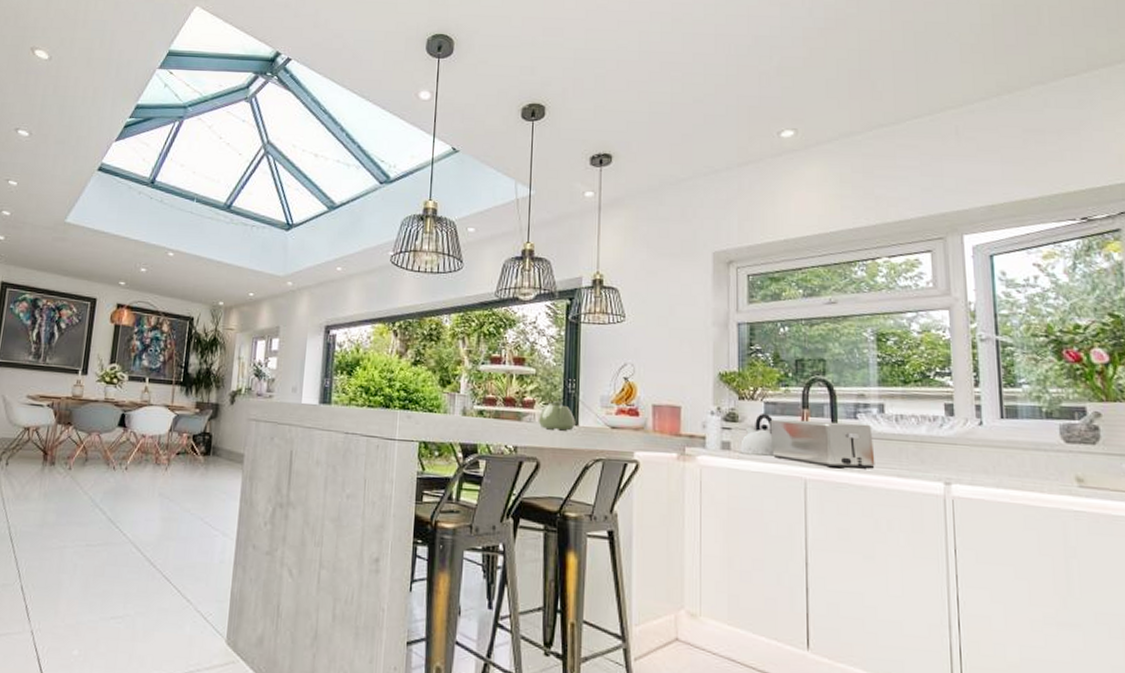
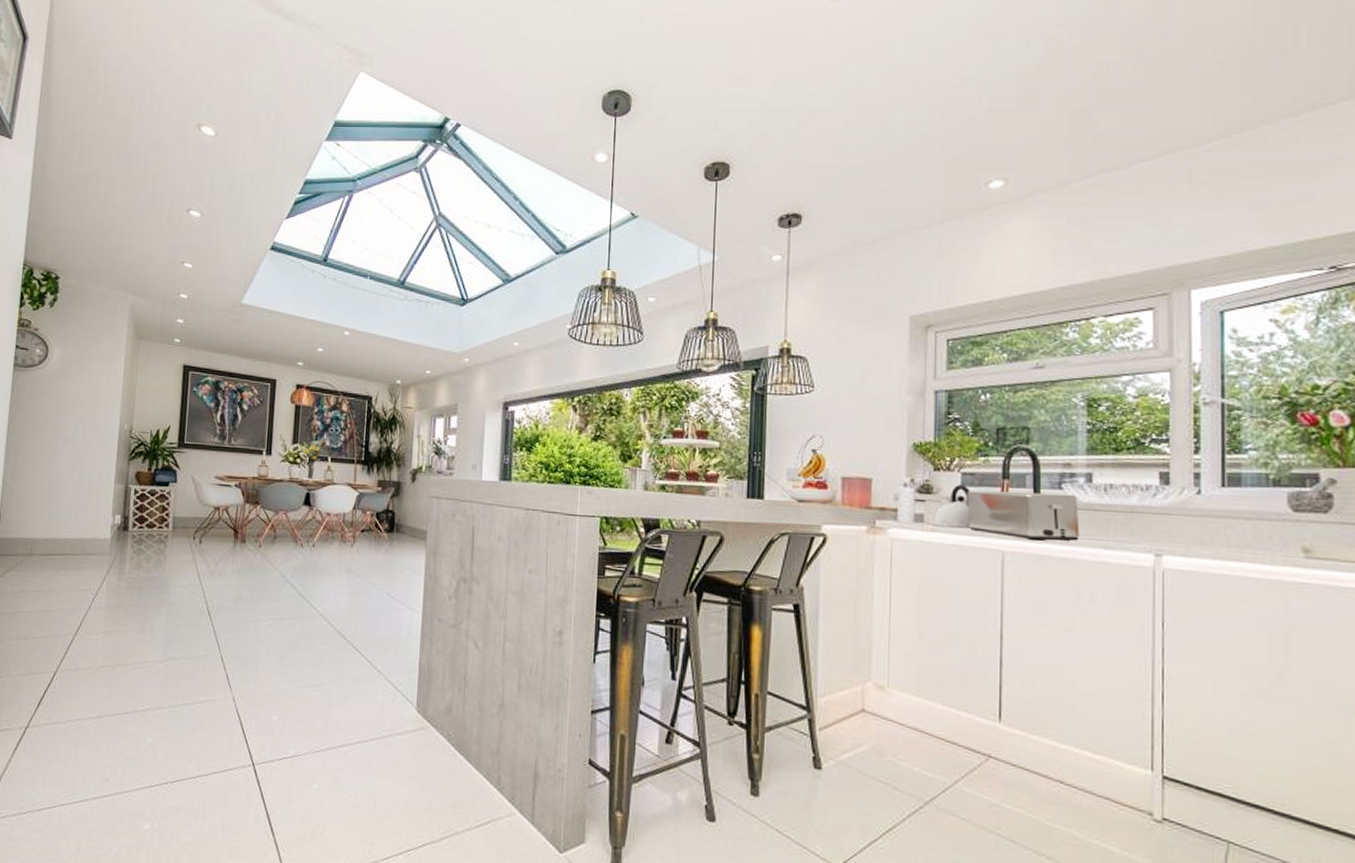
bouquet: none [114,357,146,401] -> present [296,437,327,480]
teapot: present [538,401,576,433] -> none [721,475,761,506]

